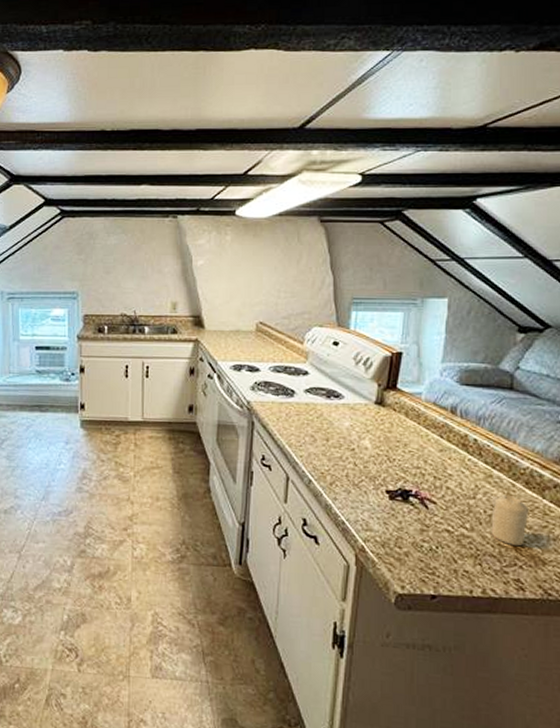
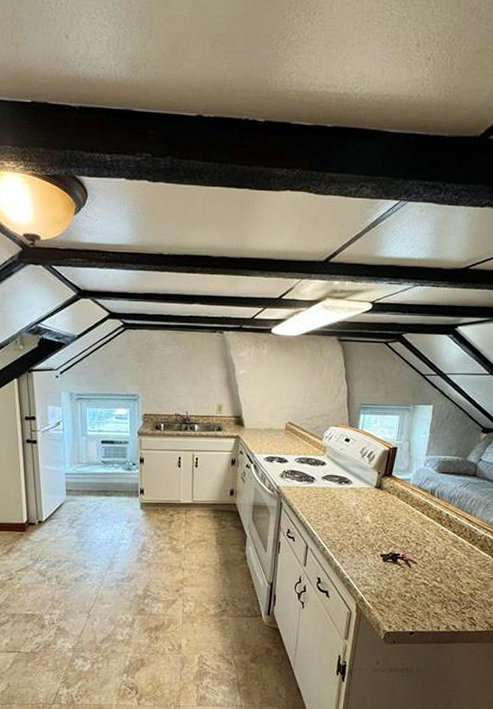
candle: present [491,494,528,547] -> none [454,555,482,594]

